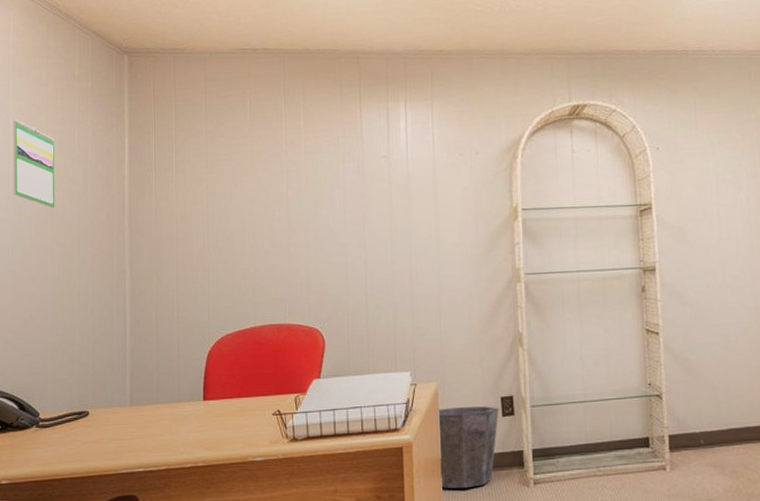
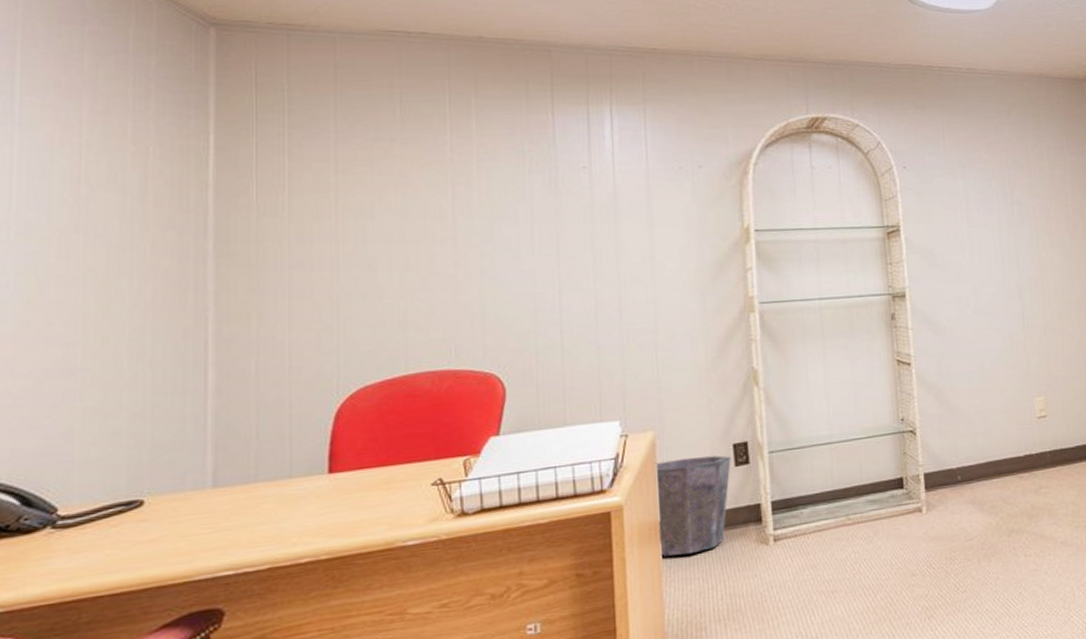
calendar: present [13,119,55,209] -> none [18,102,92,226]

